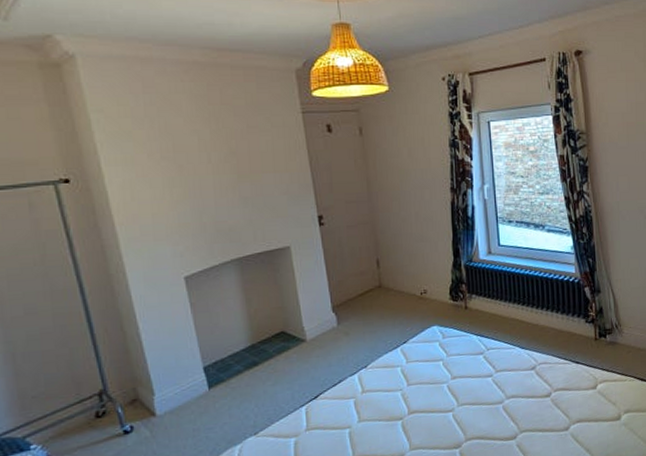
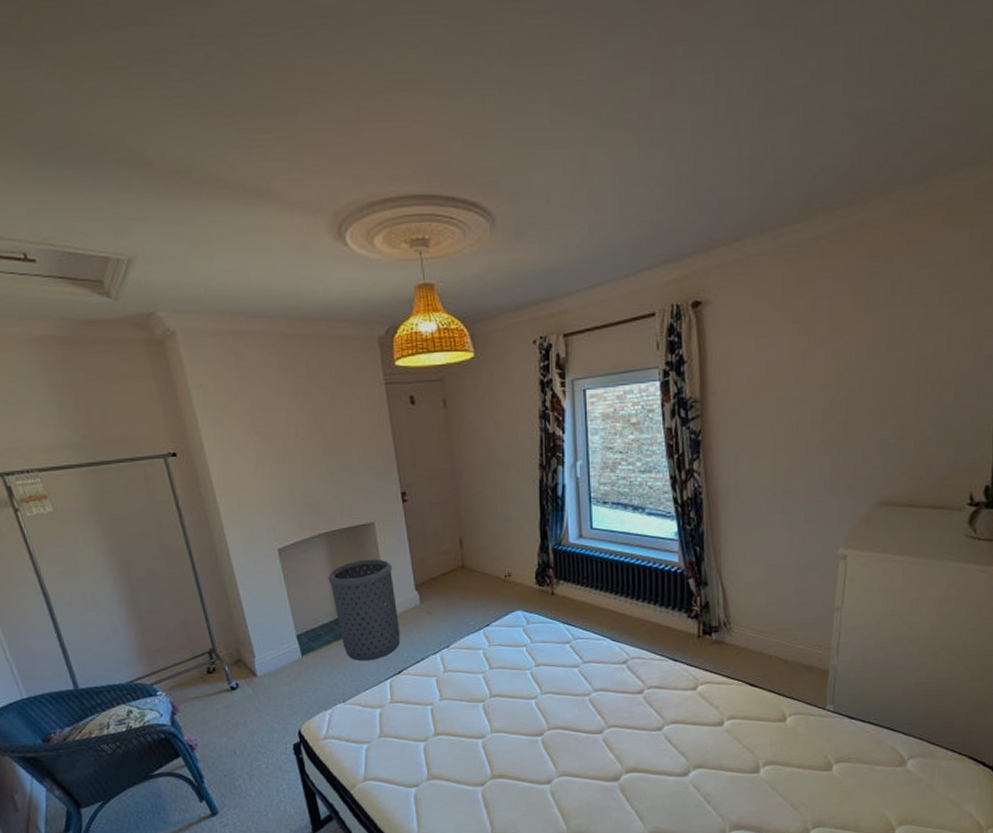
laundry basket: none [239,282,317,390] -> present [328,559,400,661]

